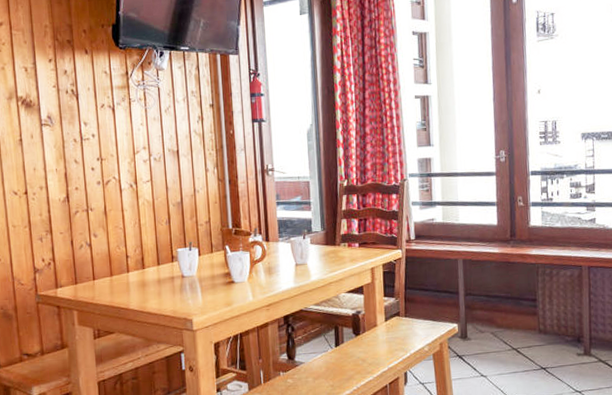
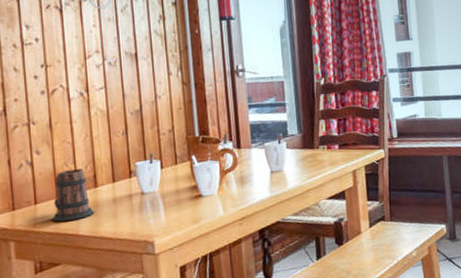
mug: none [107,252,142,297] -> present [51,169,94,222]

